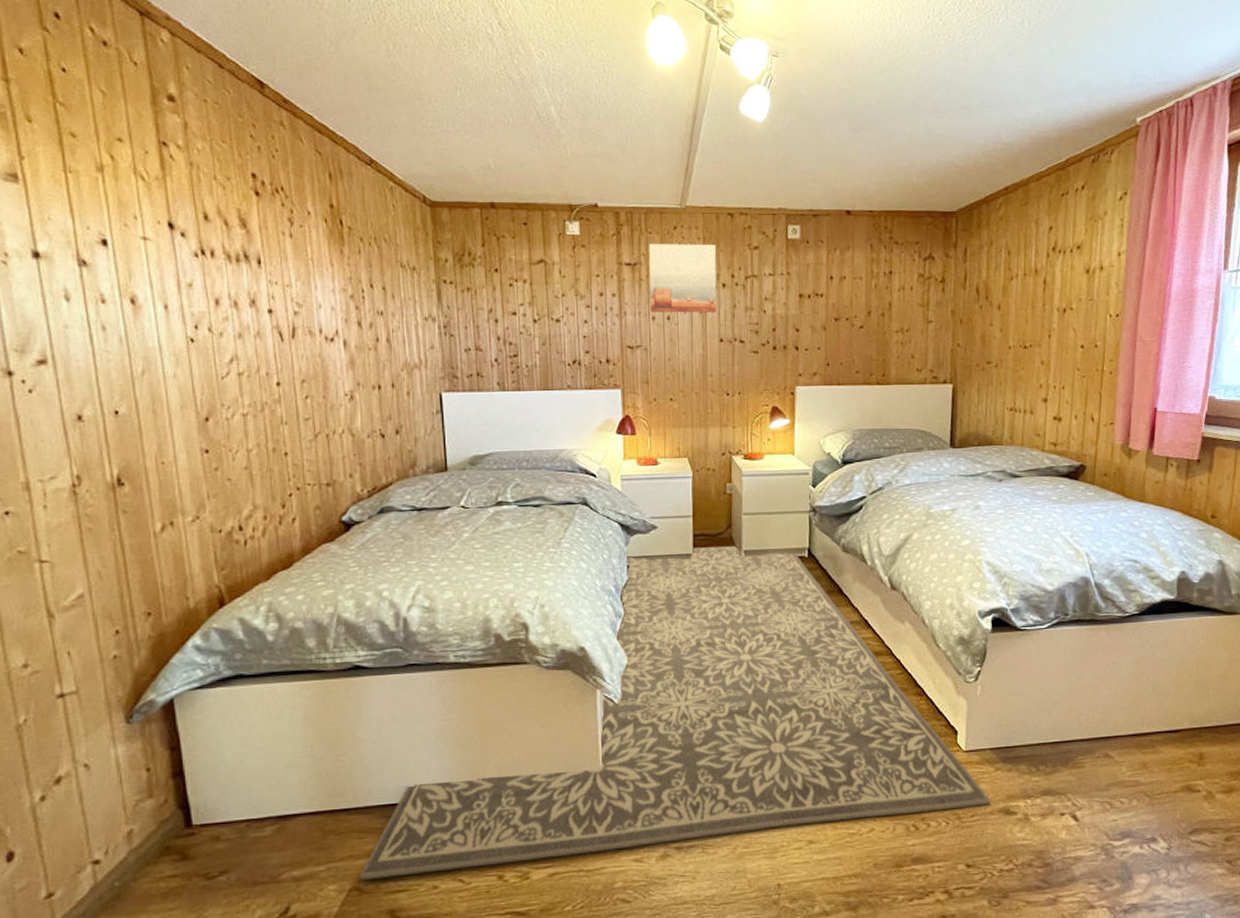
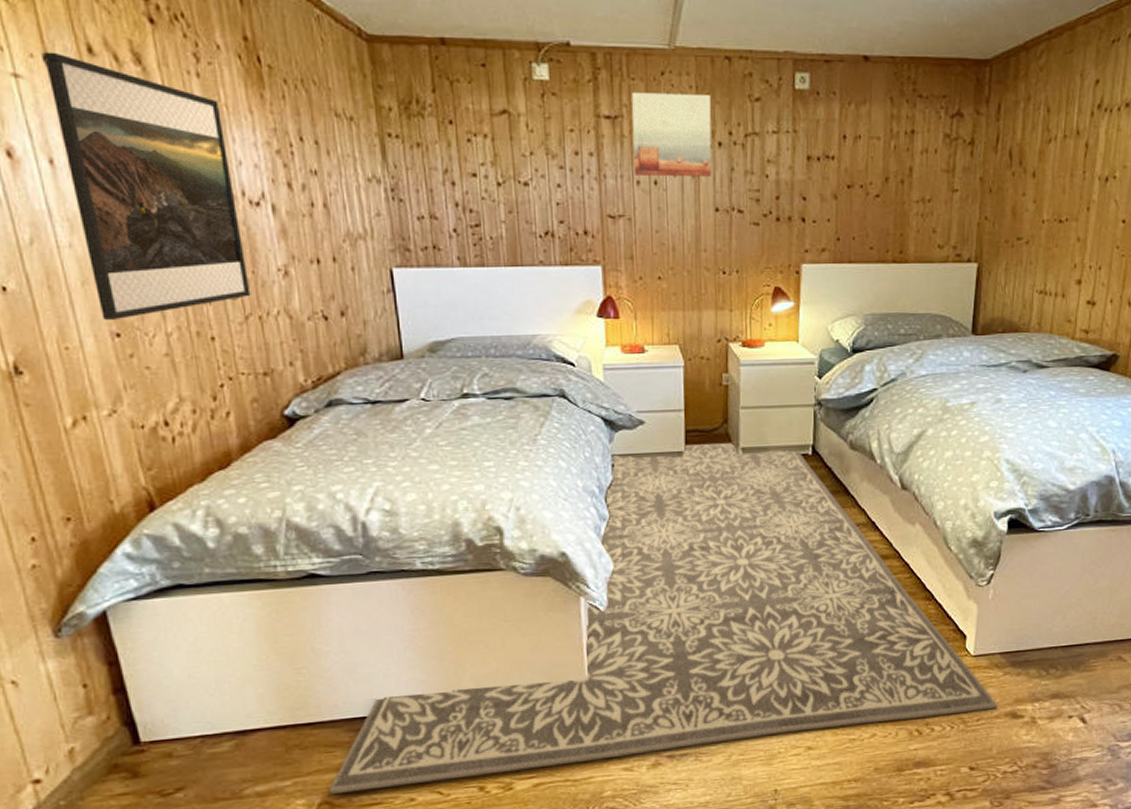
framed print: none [168,219,321,439] -> present [43,52,251,321]

